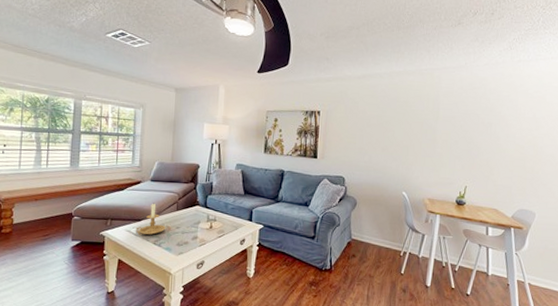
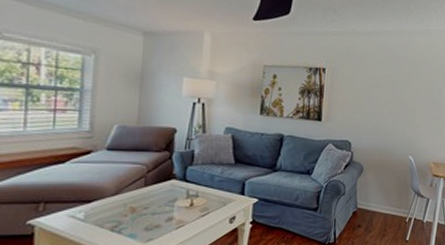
candle holder: present [136,203,166,235] -> none [84,178,129,221]

